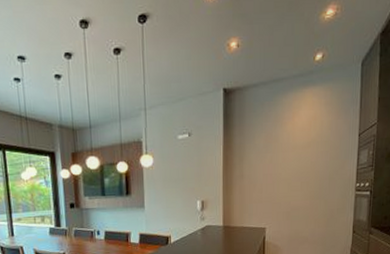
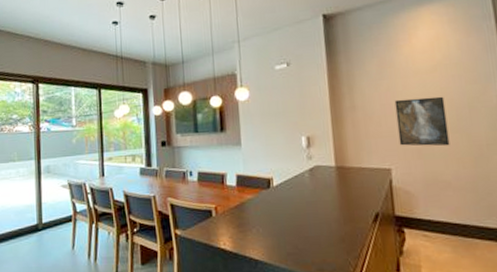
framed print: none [274,169,313,210] -> present [394,96,450,146]

